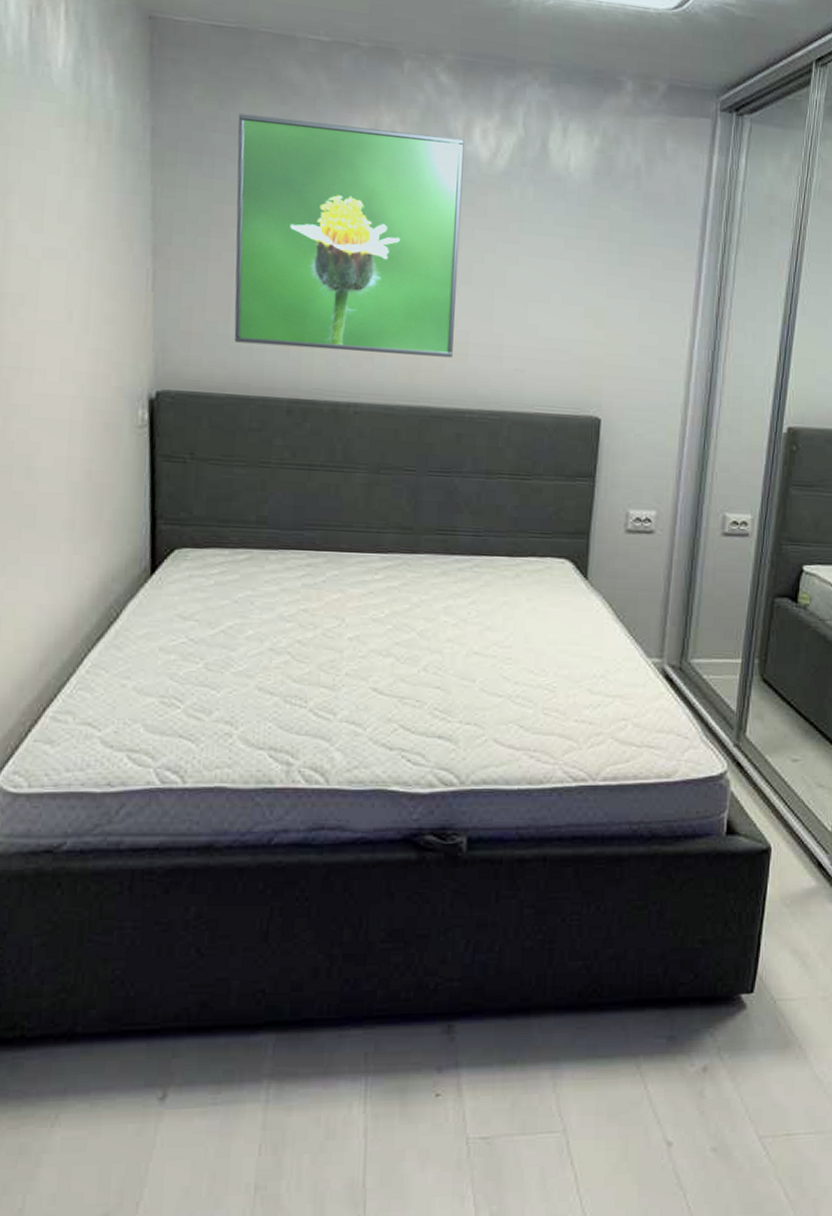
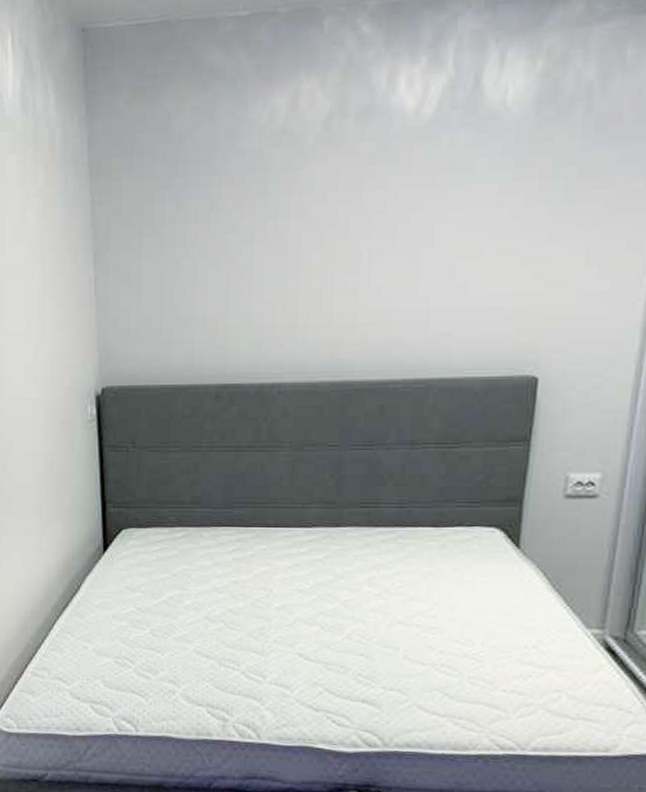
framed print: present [234,114,465,358] -> none [163,92,388,335]

